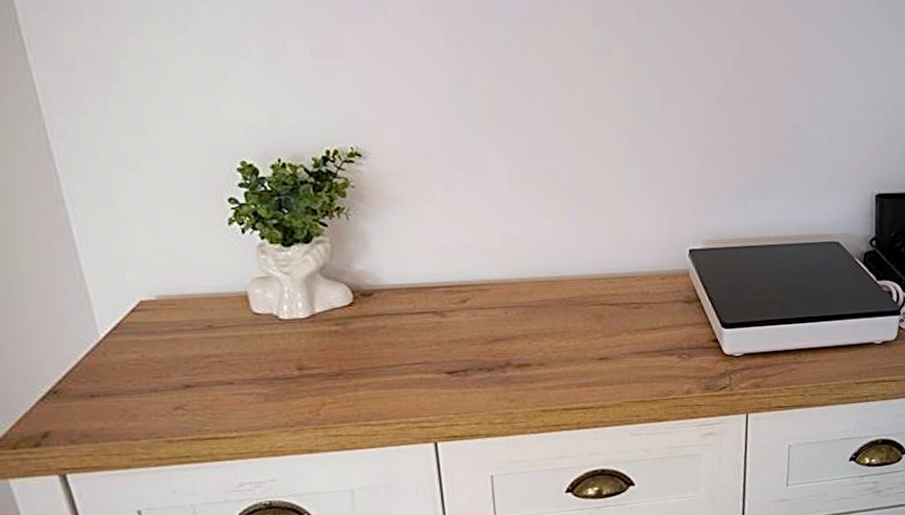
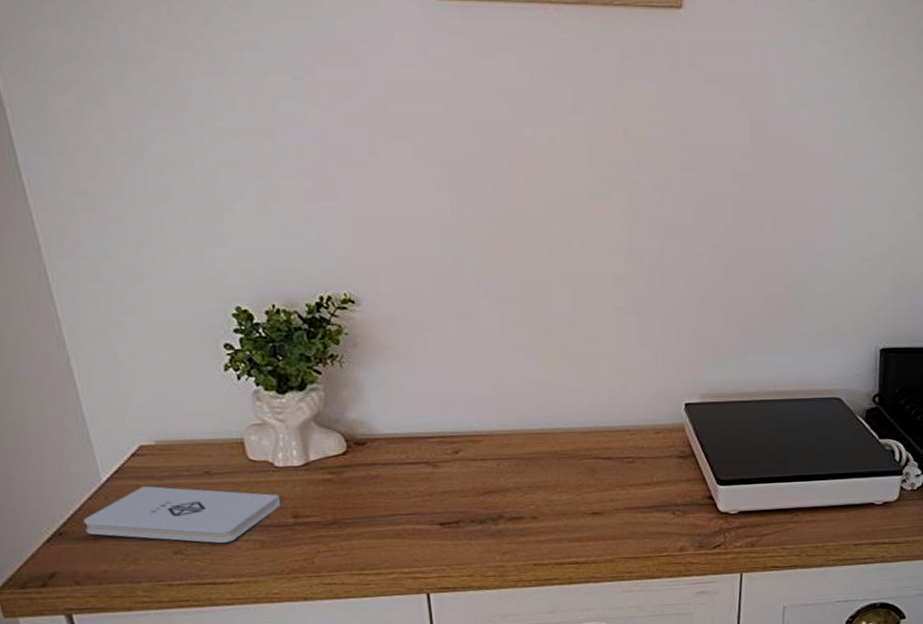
notepad: none [79,341,285,398] -> present [83,485,281,543]

